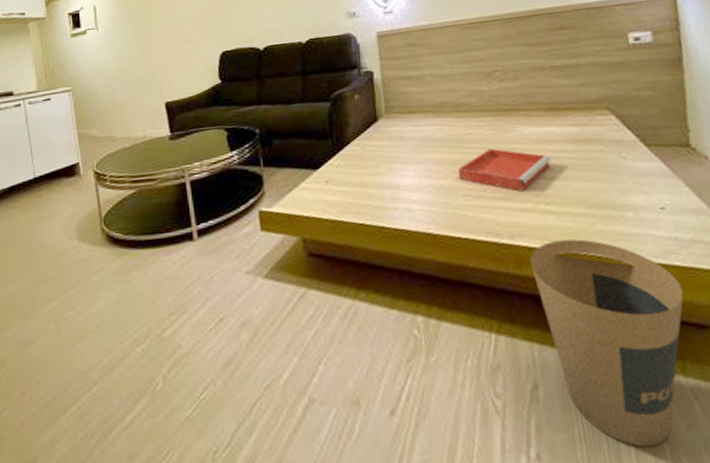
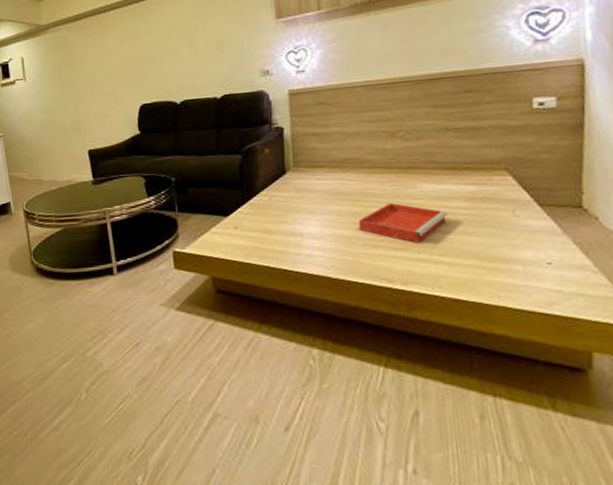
trash can: present [529,239,684,448] -> none [420,287,561,469]

